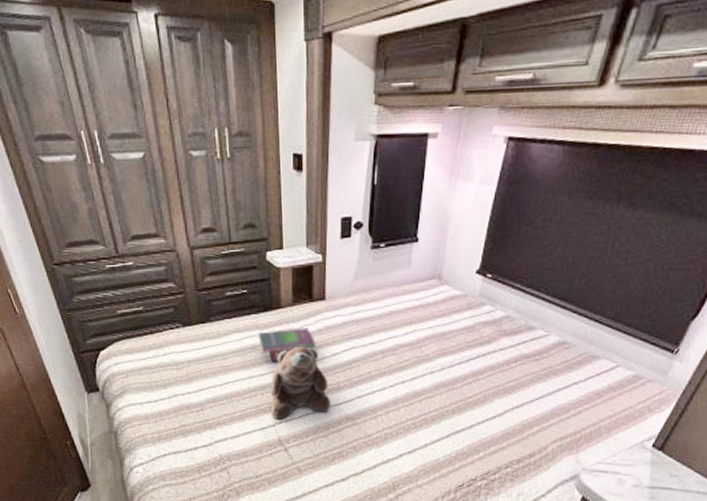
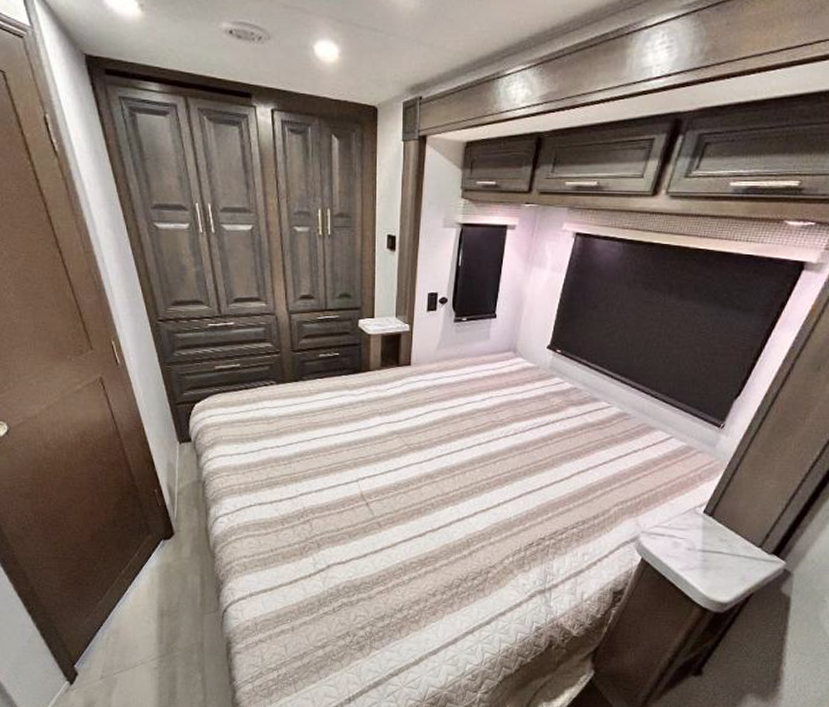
books: present [258,327,316,362] -> none [347,390,400,421]
stuffed animal: present [270,346,330,420] -> none [355,407,411,476]

